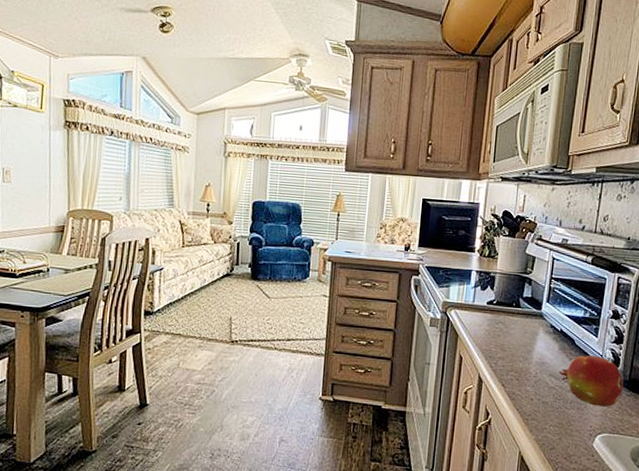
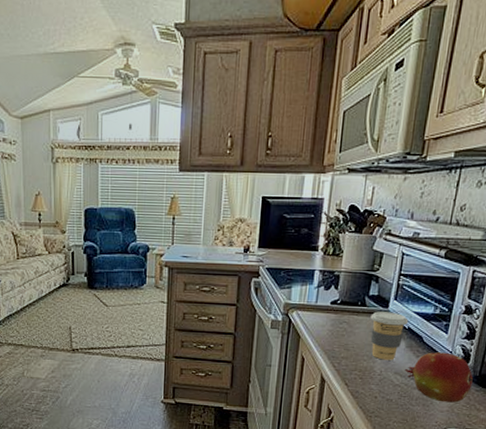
coffee cup: none [525,313,561,362] -> present [370,311,409,360]

